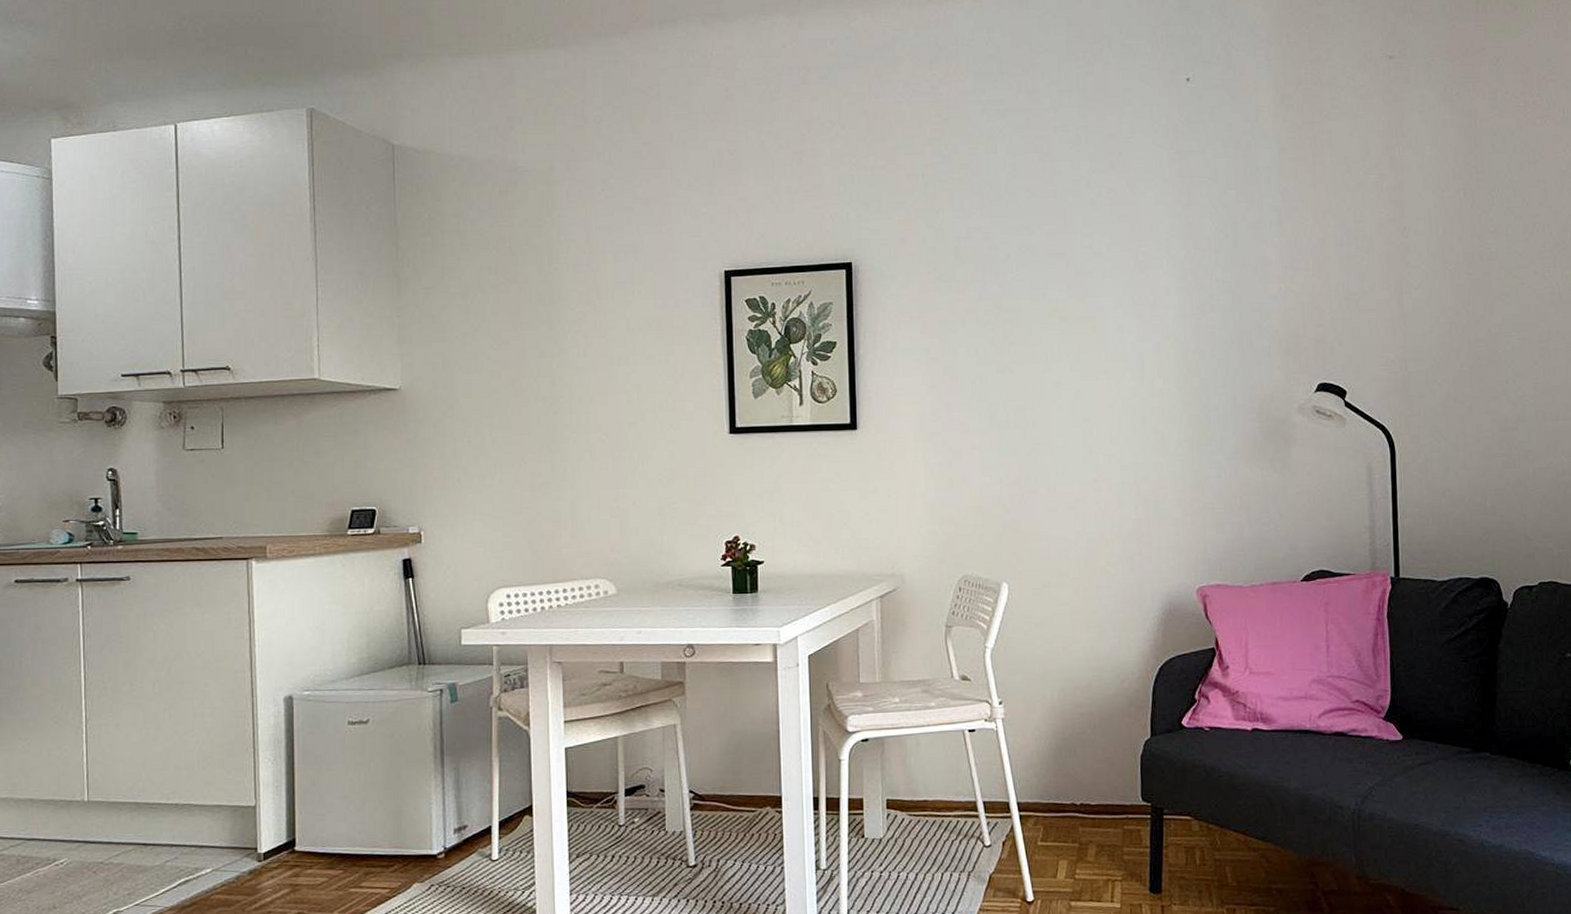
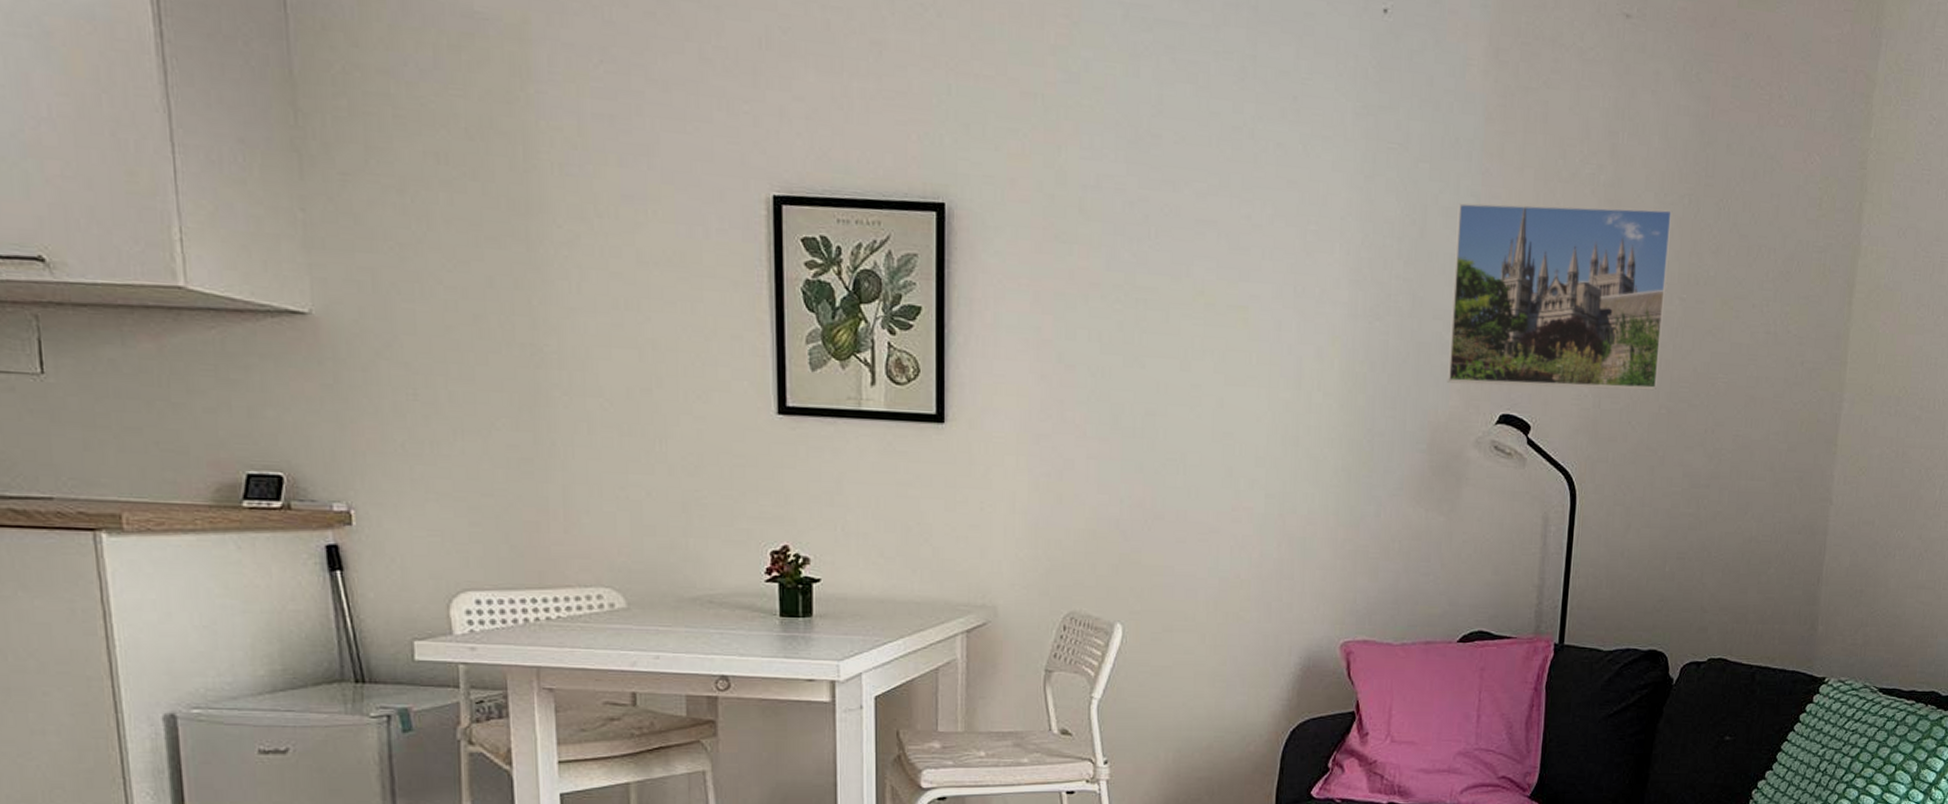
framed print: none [1263,202,1457,362] -> present [1446,202,1673,391]

